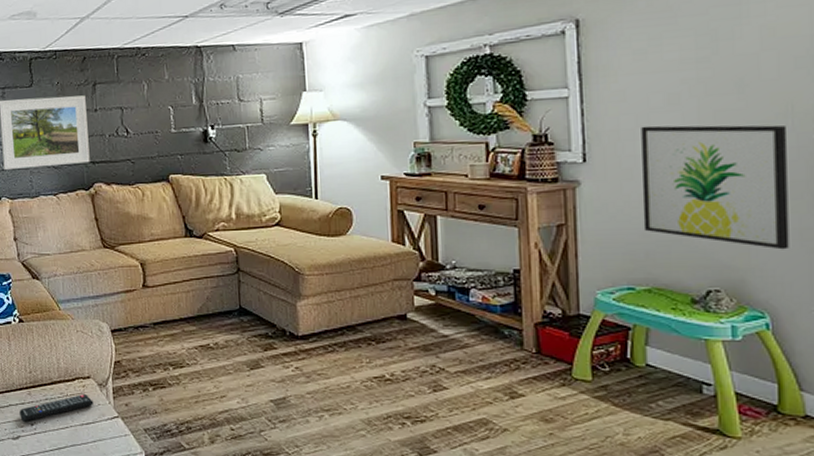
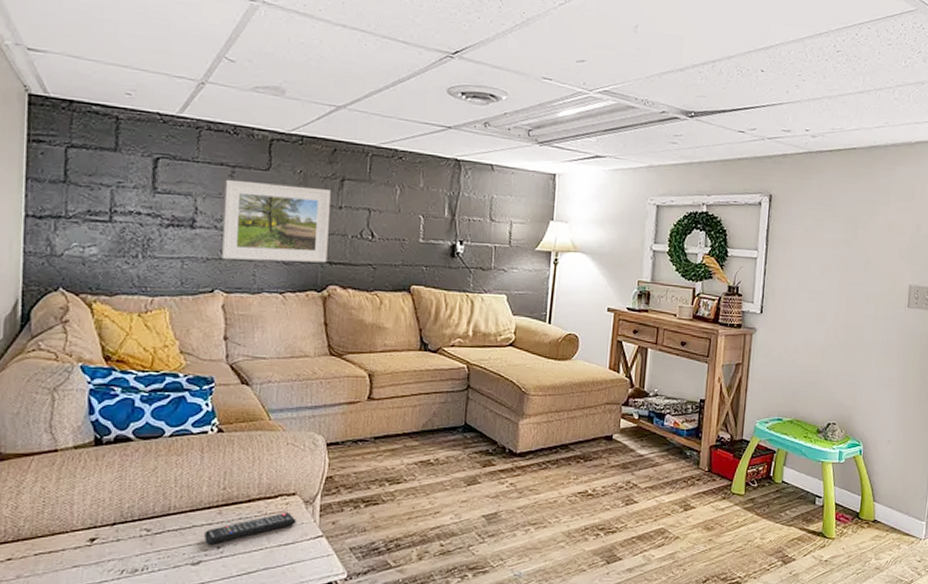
wall art: present [641,125,789,250] -> none [794,289,890,394]

